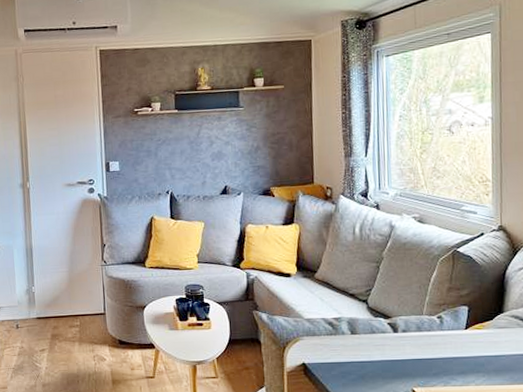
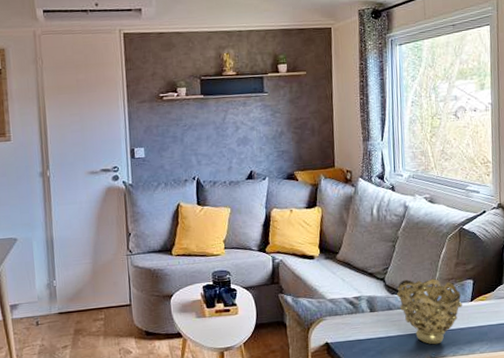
decorative bowl: none [381,302,456,373] -> present [397,278,462,345]

